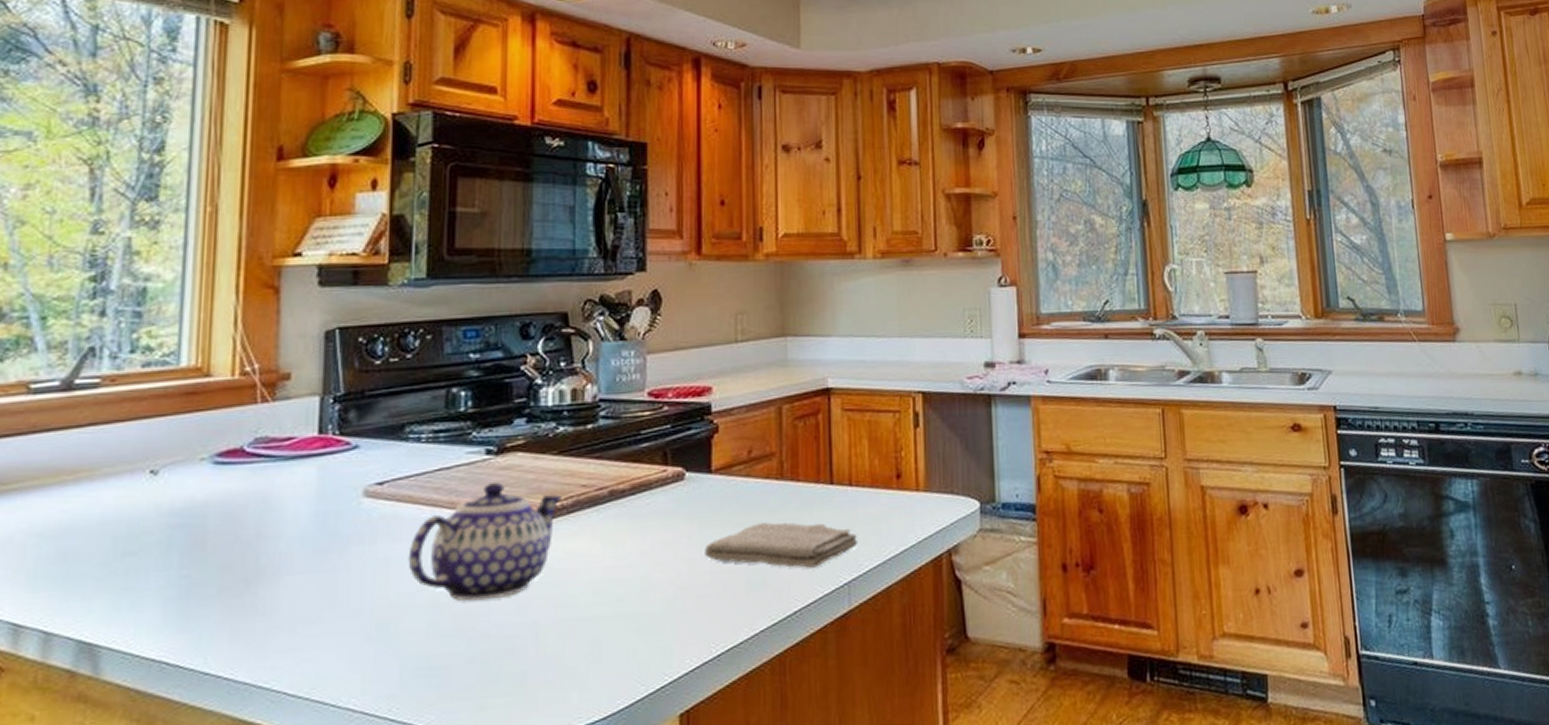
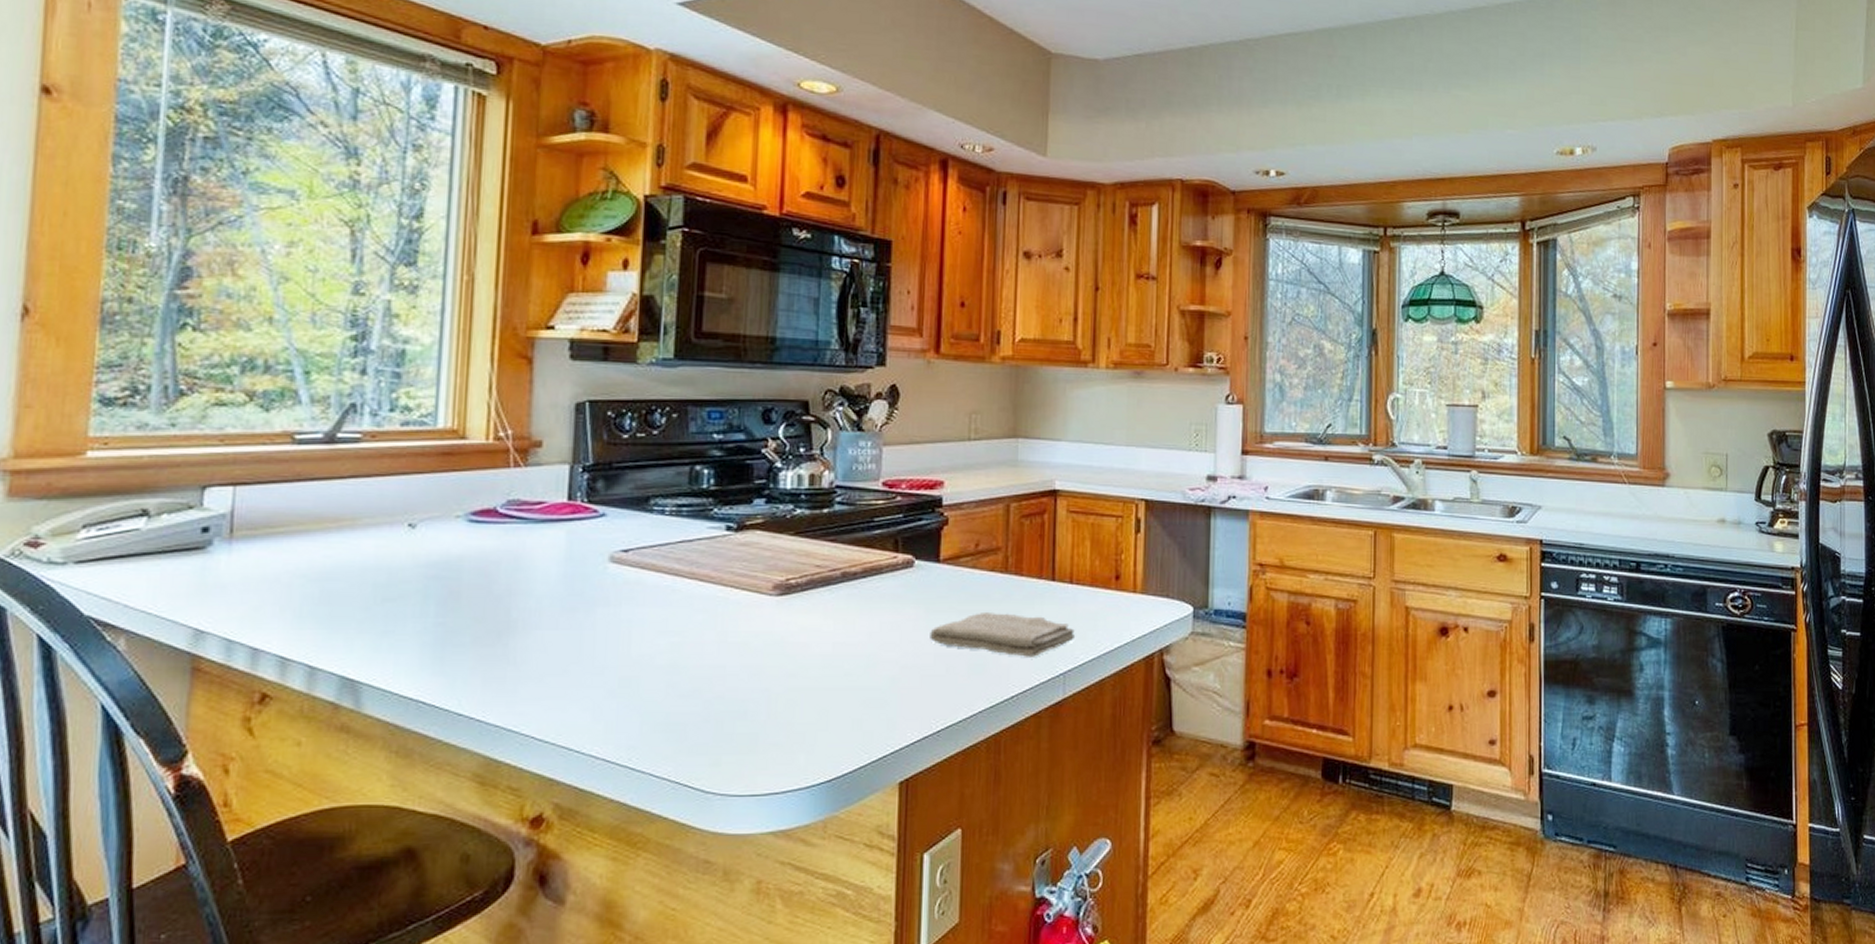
teapot: present [408,483,563,602] -> none [650,558,798,666]

